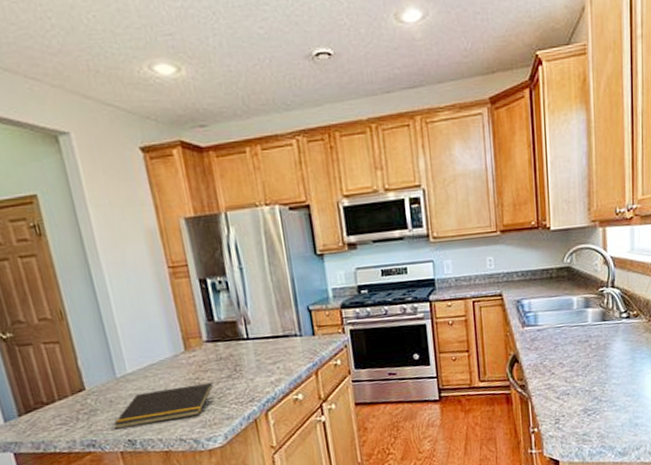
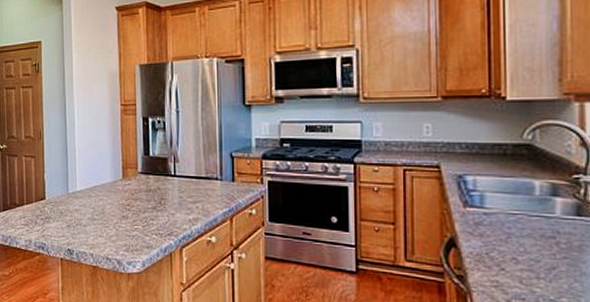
notepad: present [113,382,213,429] -> none [60,210,140,239]

